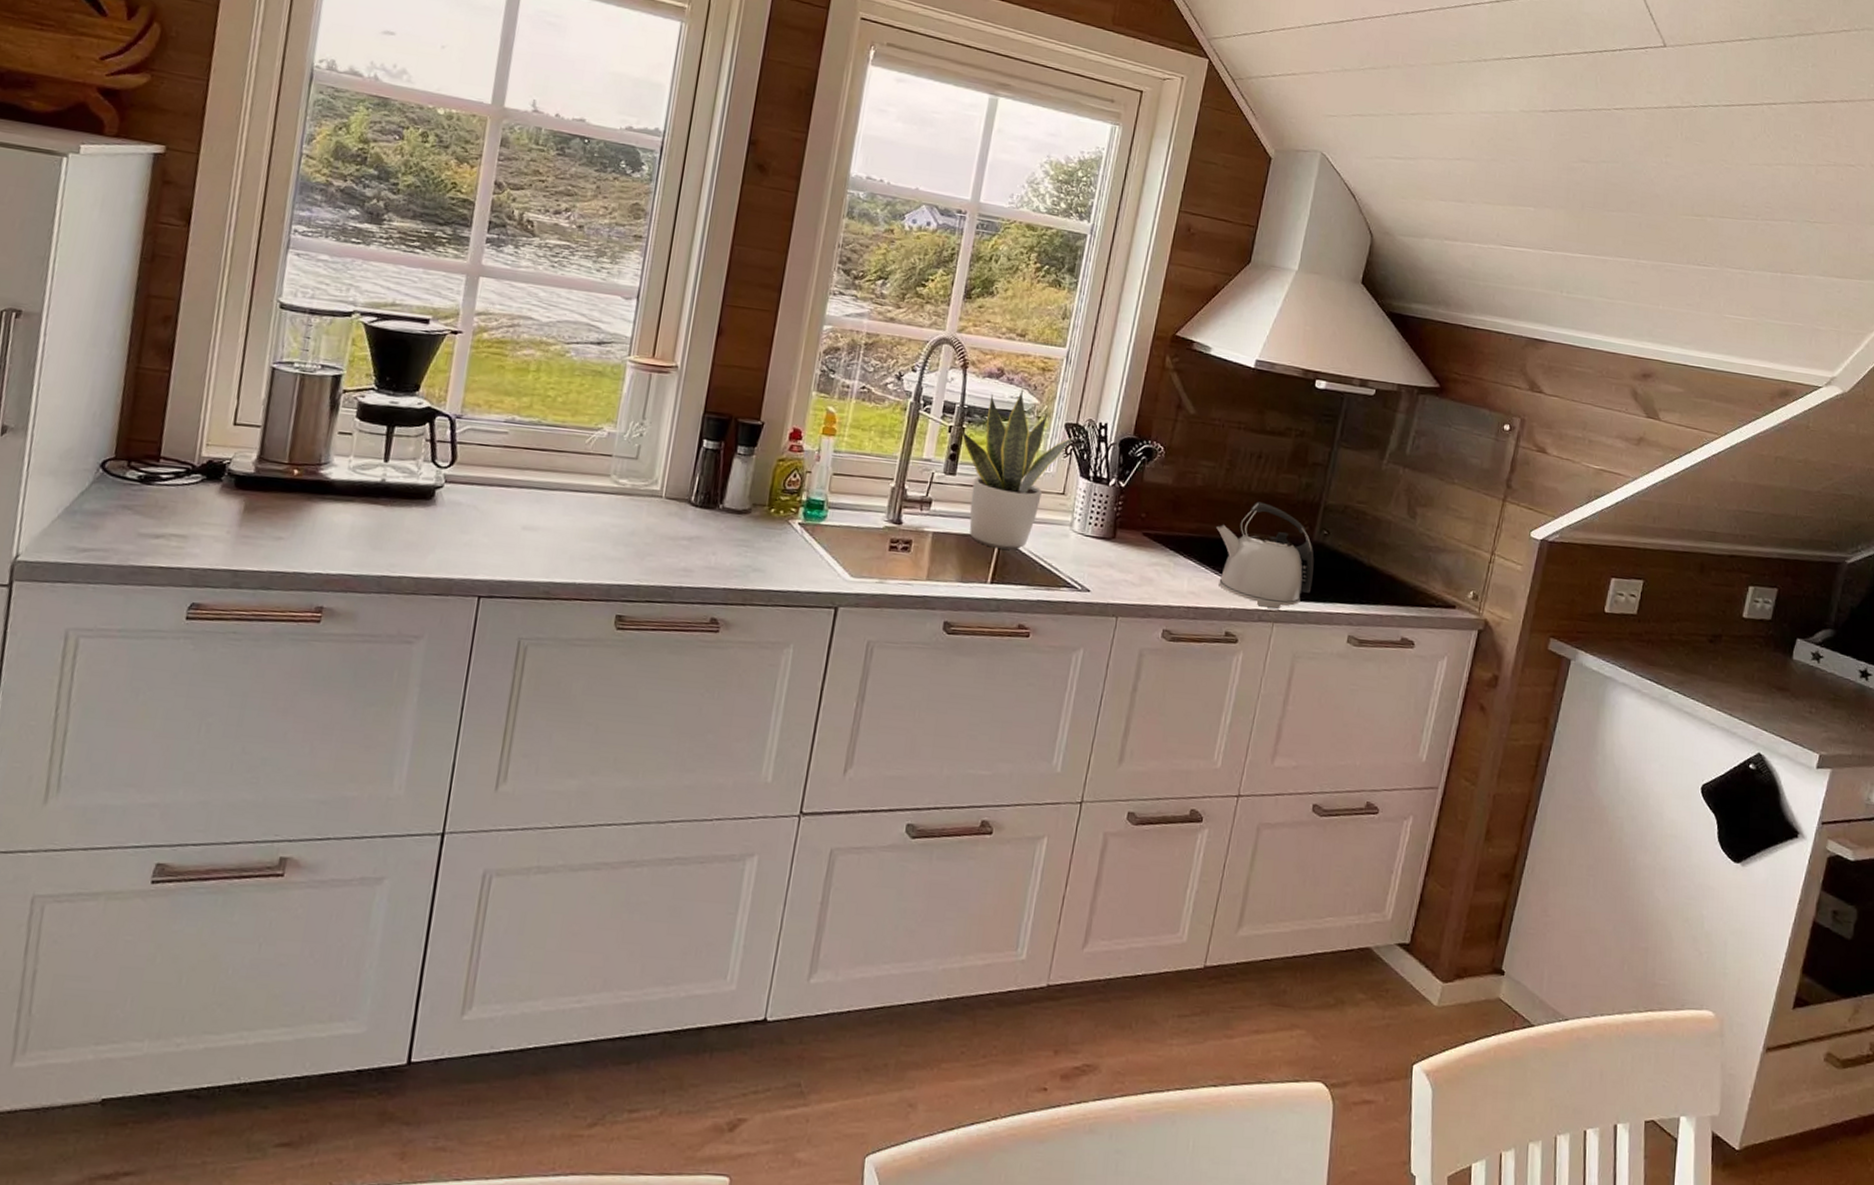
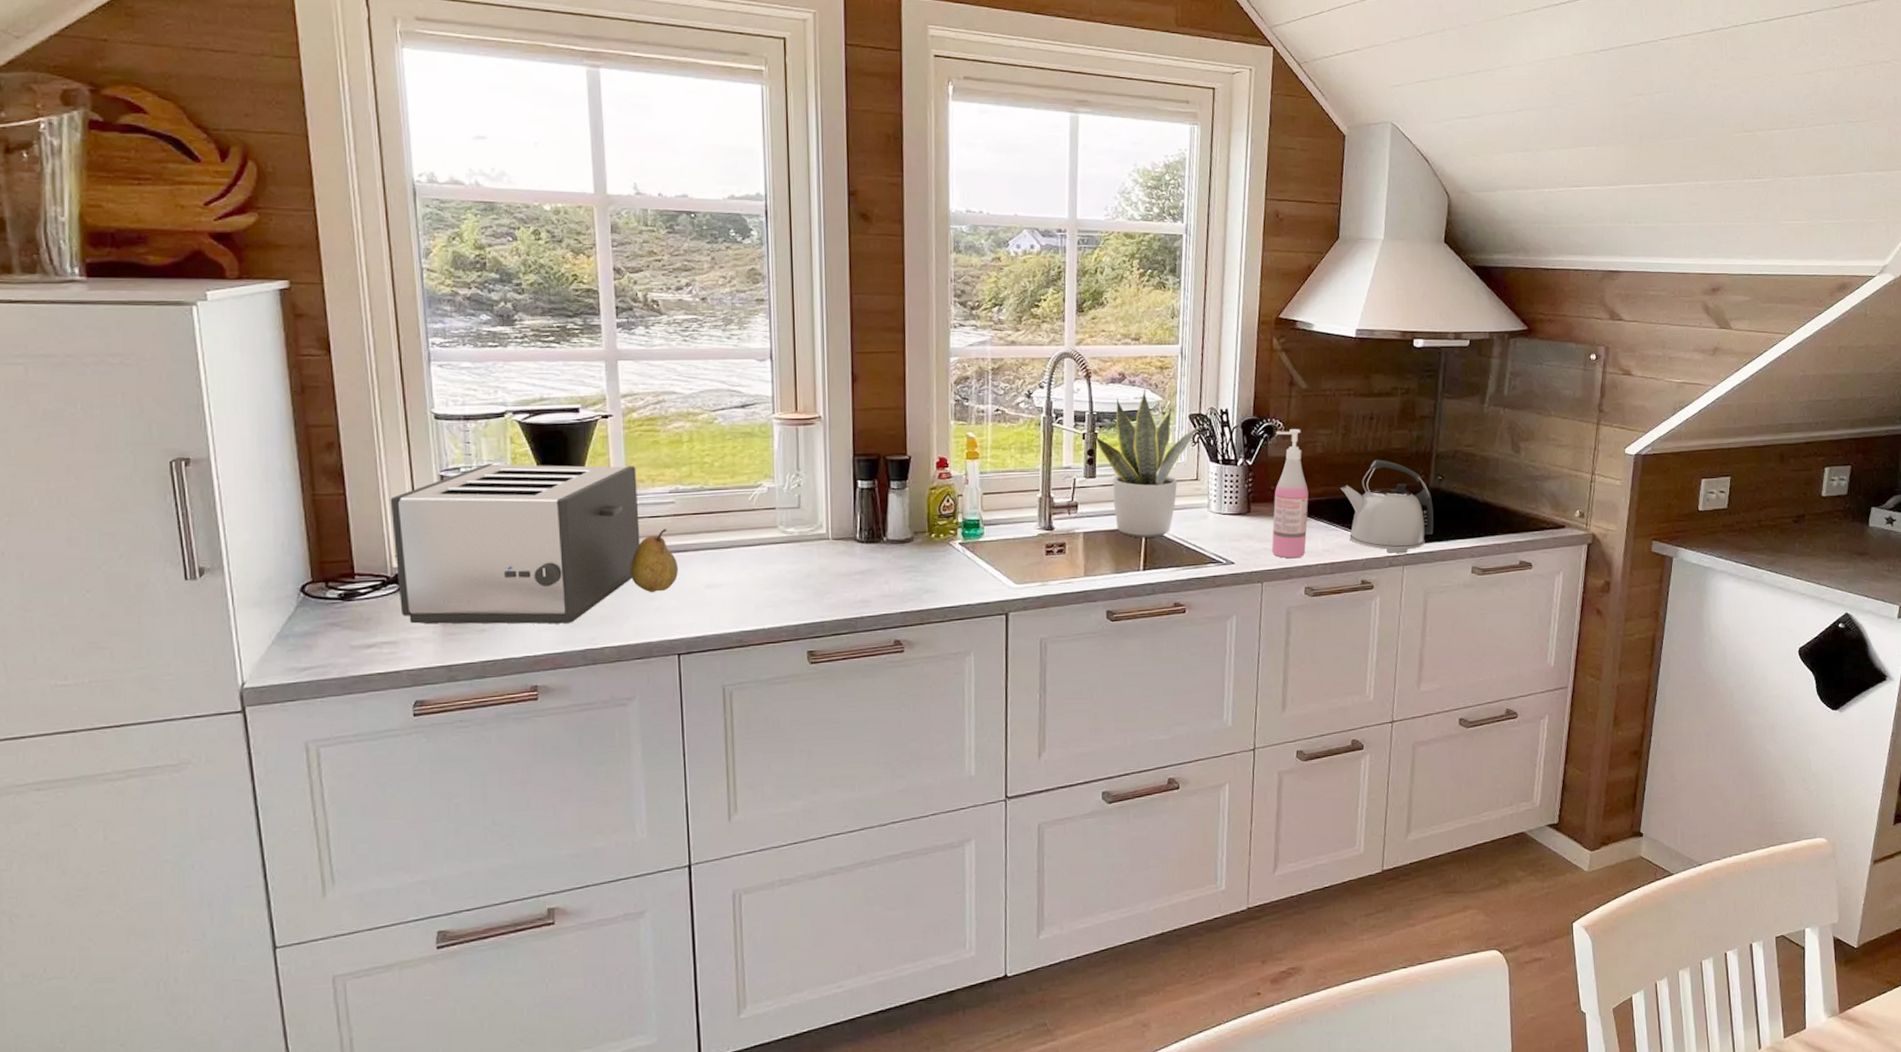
toaster: none [198,362,476,545] -> present [390,464,640,625]
fruit: none [445,459,498,526] -> present [630,529,678,593]
soap dispenser: none [1133,455,1183,597] -> present [1272,429,1309,559]

